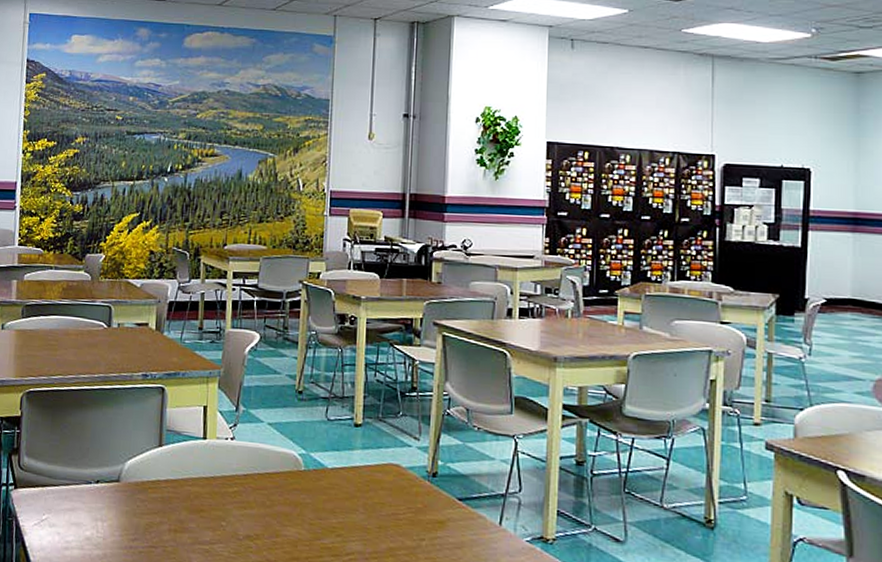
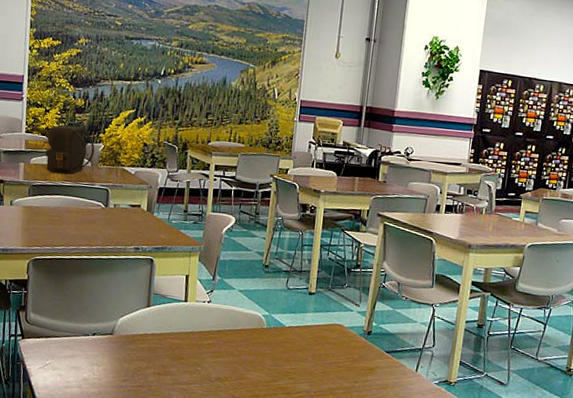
backpack: none [40,234,95,291] -> present [45,124,95,174]

